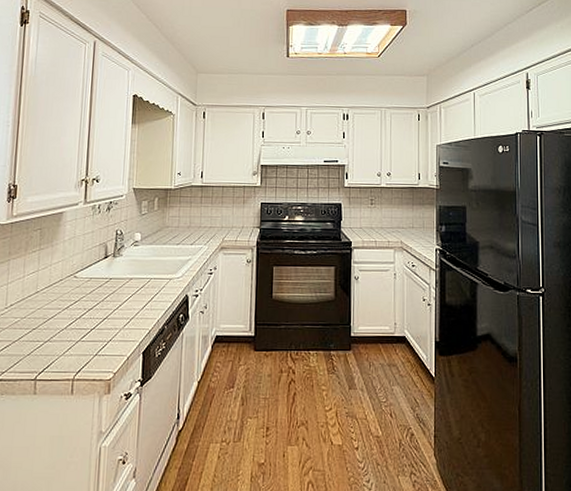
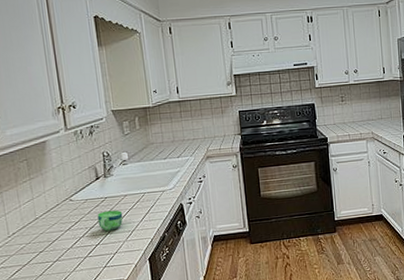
cup: none [97,293,125,316] -> present [97,210,123,231]

